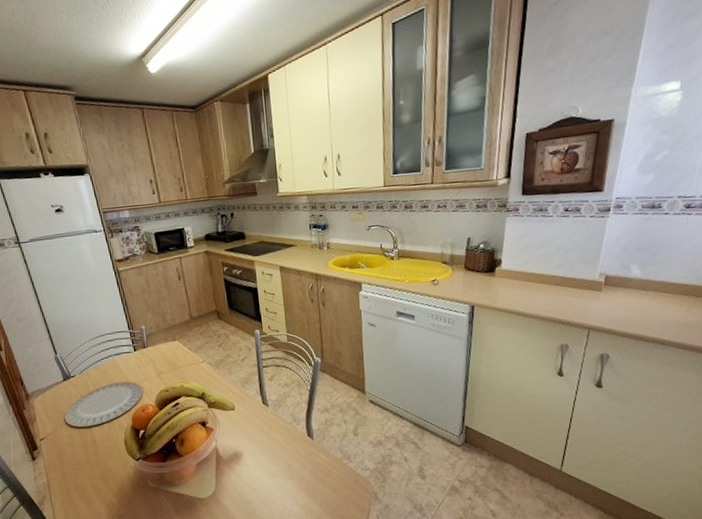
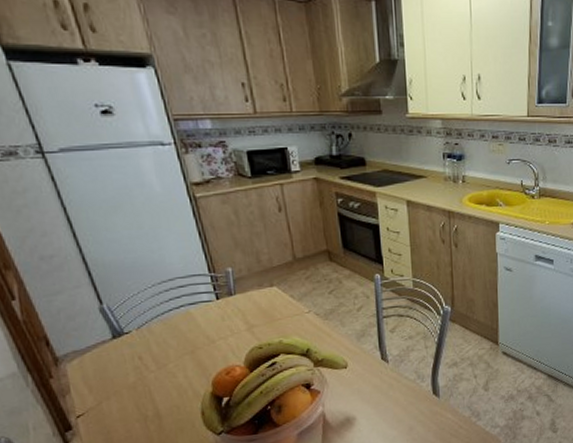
plate: present [64,381,144,428] -> none [113,337,229,399]

